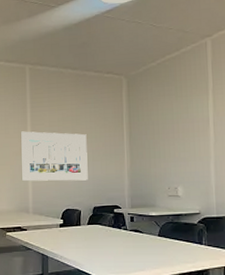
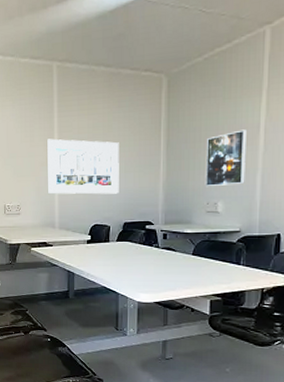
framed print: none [164,123,201,174] -> present [205,129,247,187]

